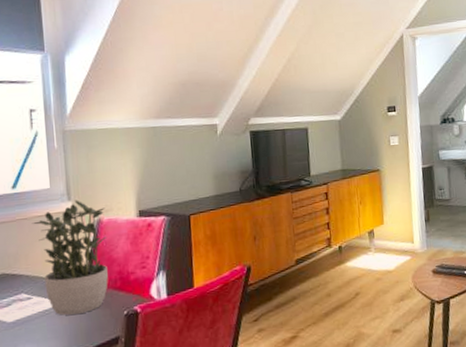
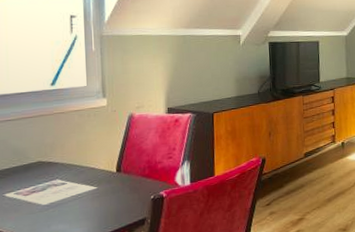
potted plant: present [32,200,108,316] -> none [68,97,138,199]

